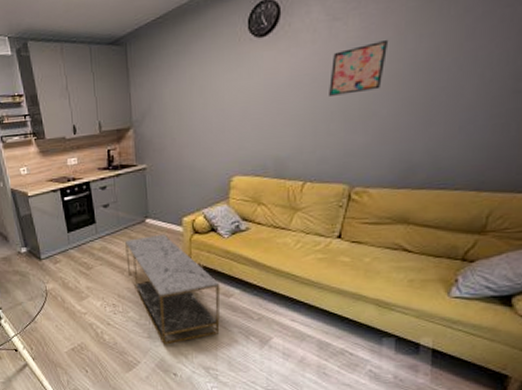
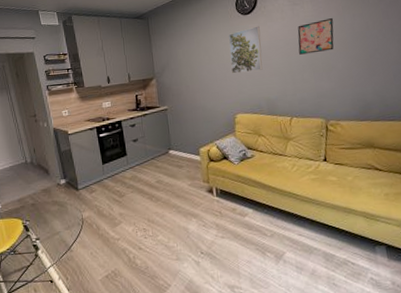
coffee table: present [125,234,220,345] -> none [152,163,240,266]
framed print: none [231,53,279,123] -> present [228,26,263,74]

